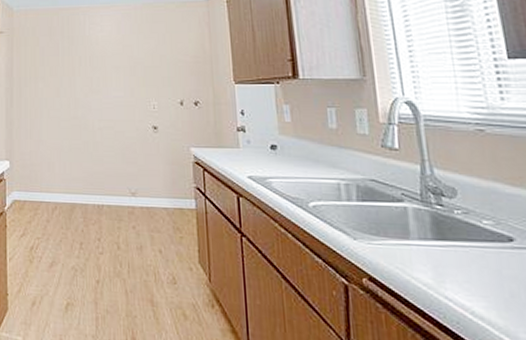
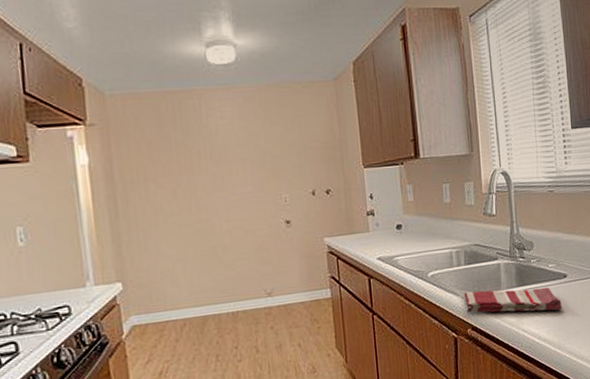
dish towel: none [356,233,508,284] -> present [464,287,562,313]

